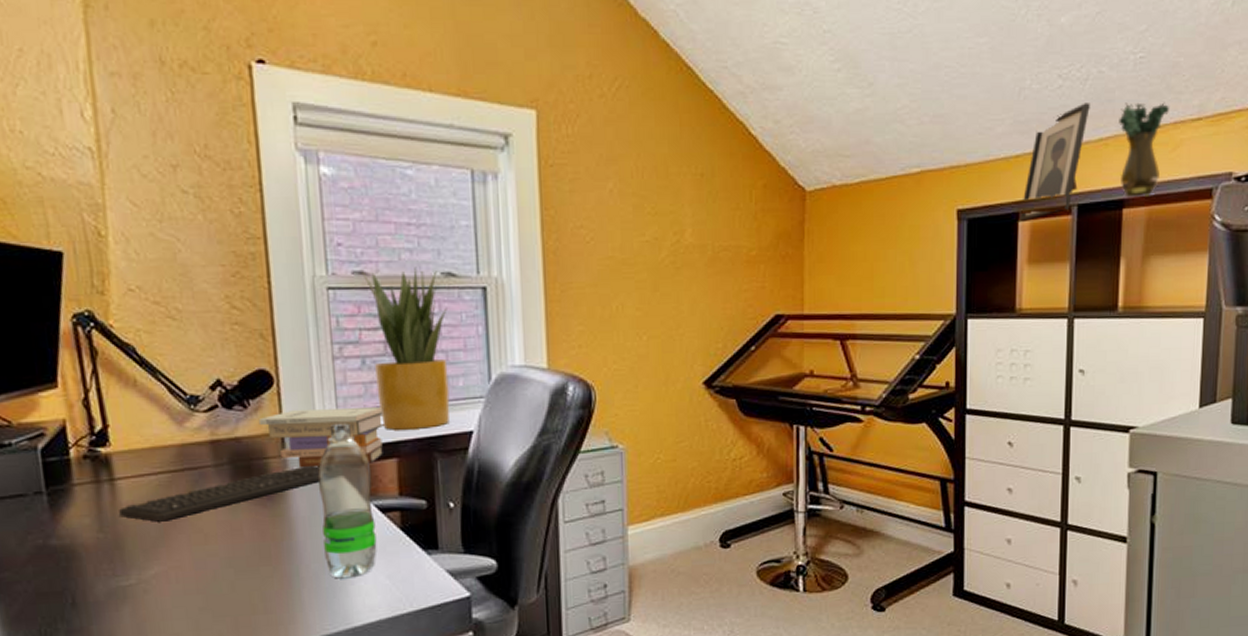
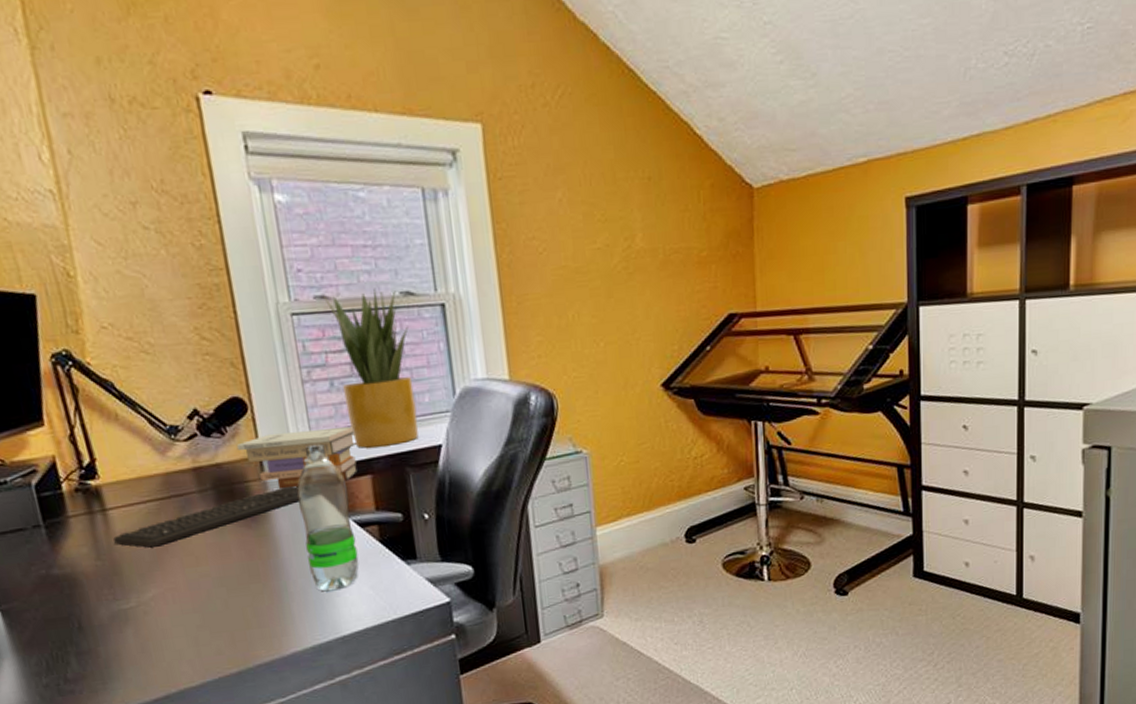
picture frame: present [1018,103,1091,223] -> none [967,79,1039,206]
vase: present [1119,102,1169,198] -> none [1067,73,1118,174]

